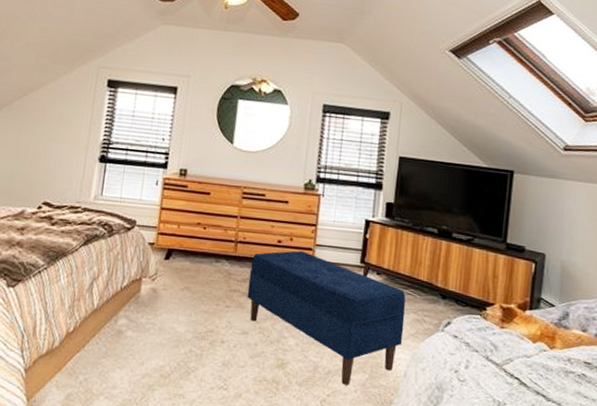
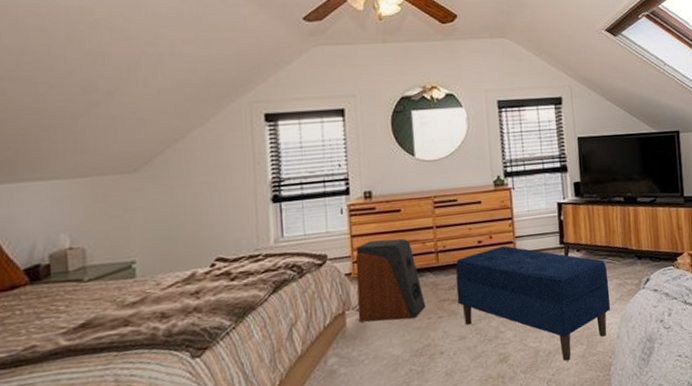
speaker: none [152,216,217,301] -> present [355,238,426,323]

